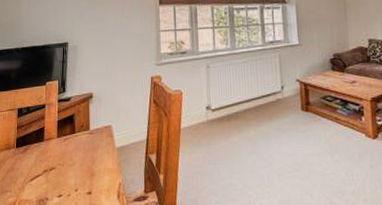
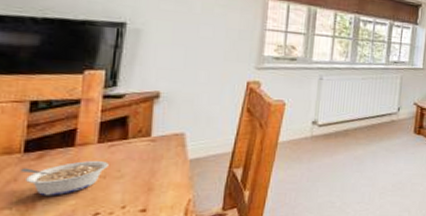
legume: none [15,152,65,181] -> present [20,161,109,196]

